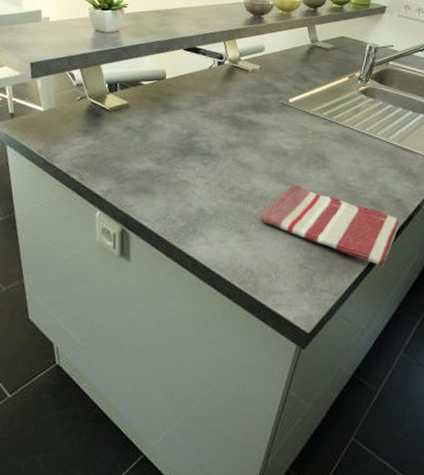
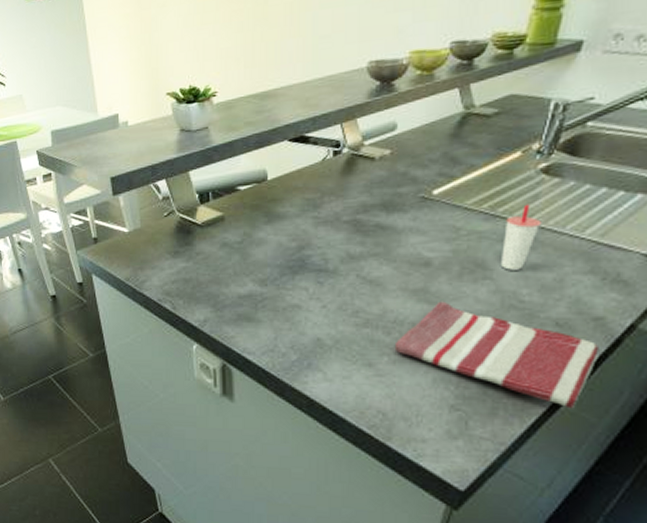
cup: none [336,115,362,162] -> present [501,204,542,270]

